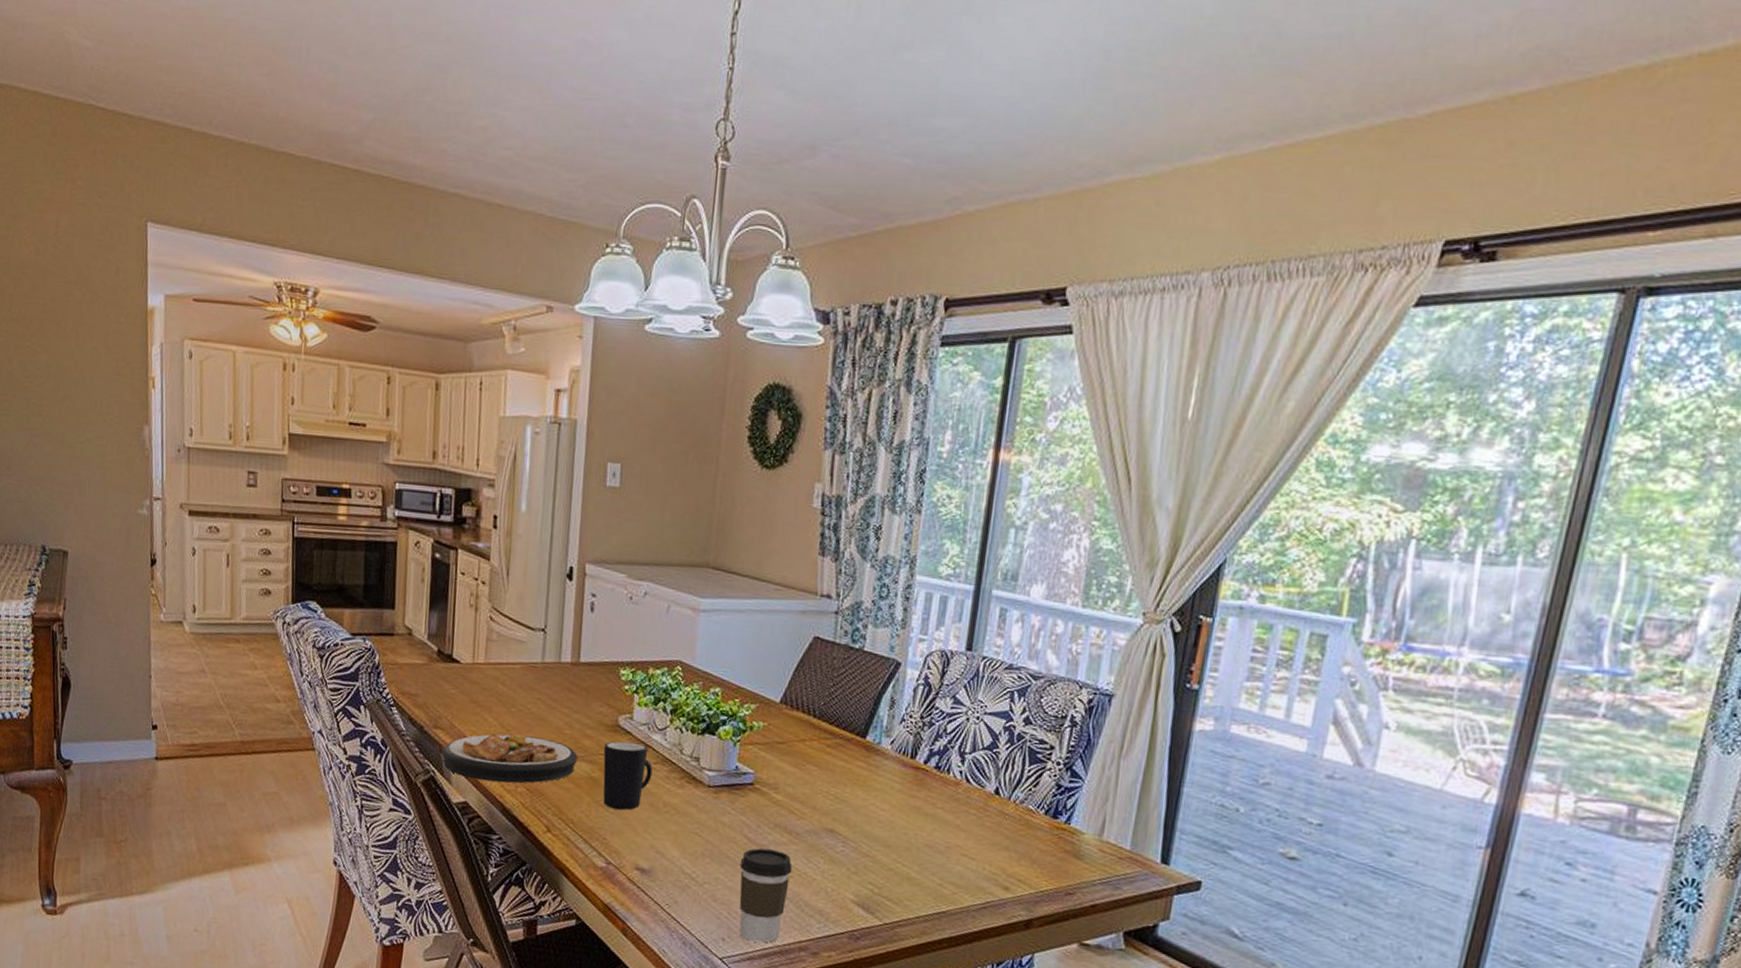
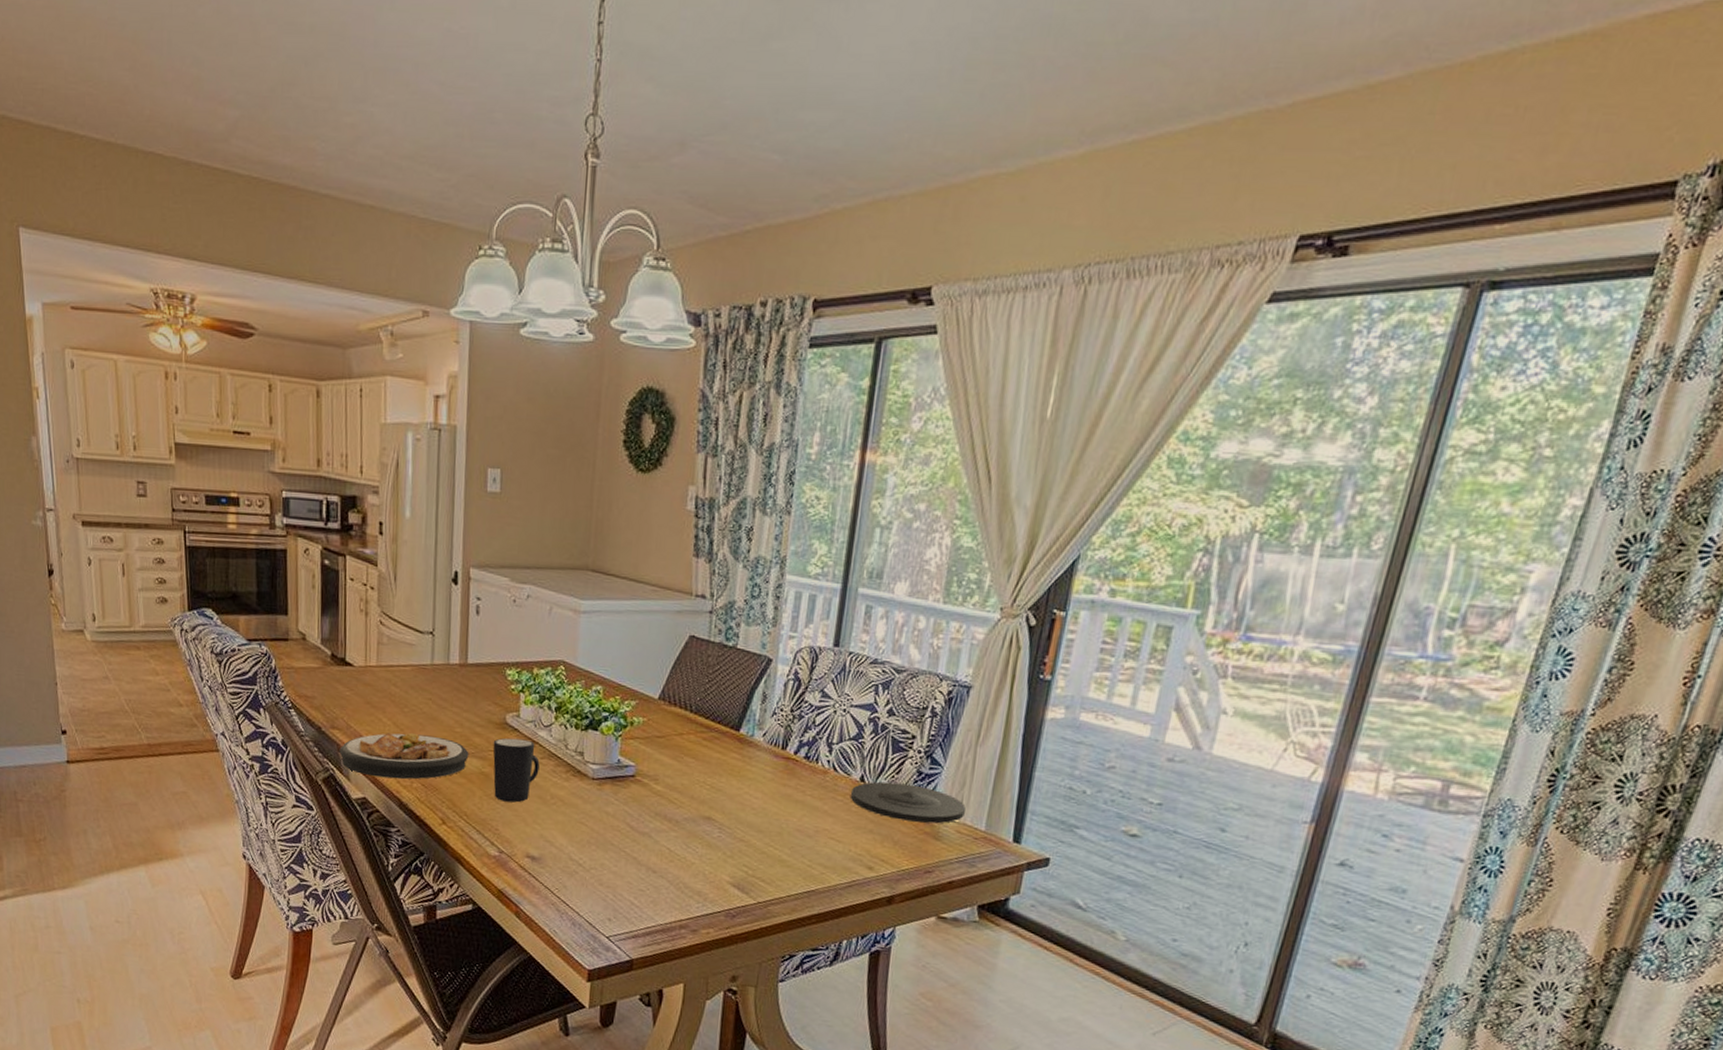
coffee cup: present [739,848,793,943] -> none [623,835,673,922]
plate: none [985,794,1109,842] -> present [851,781,966,824]

